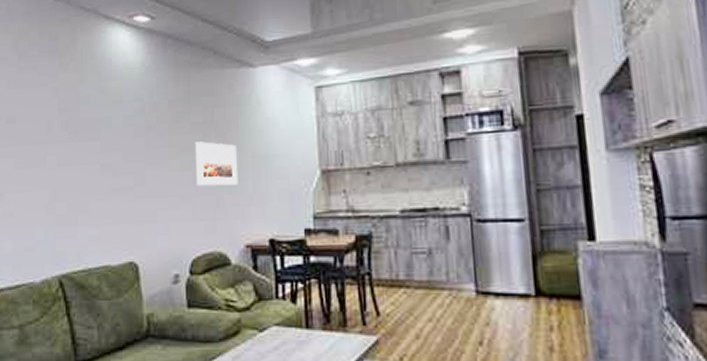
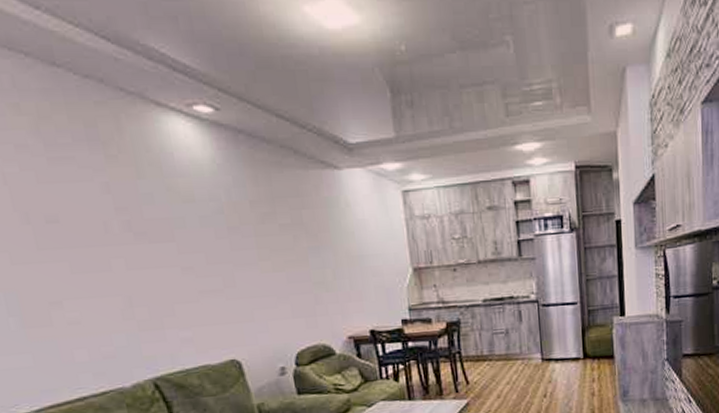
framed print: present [194,141,239,187] -> none [284,243,335,286]

